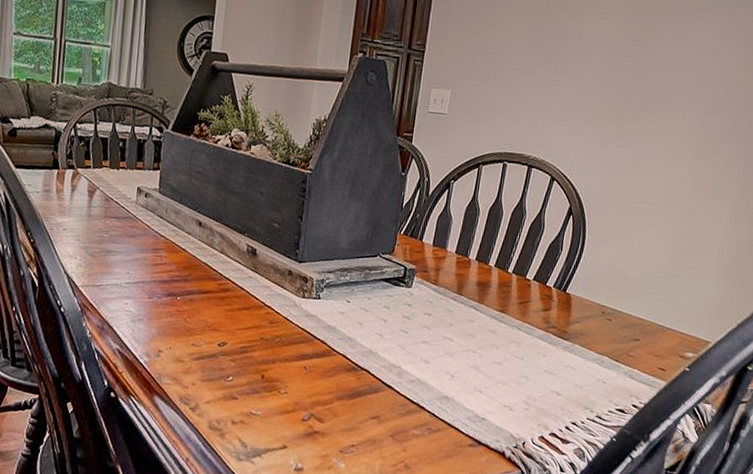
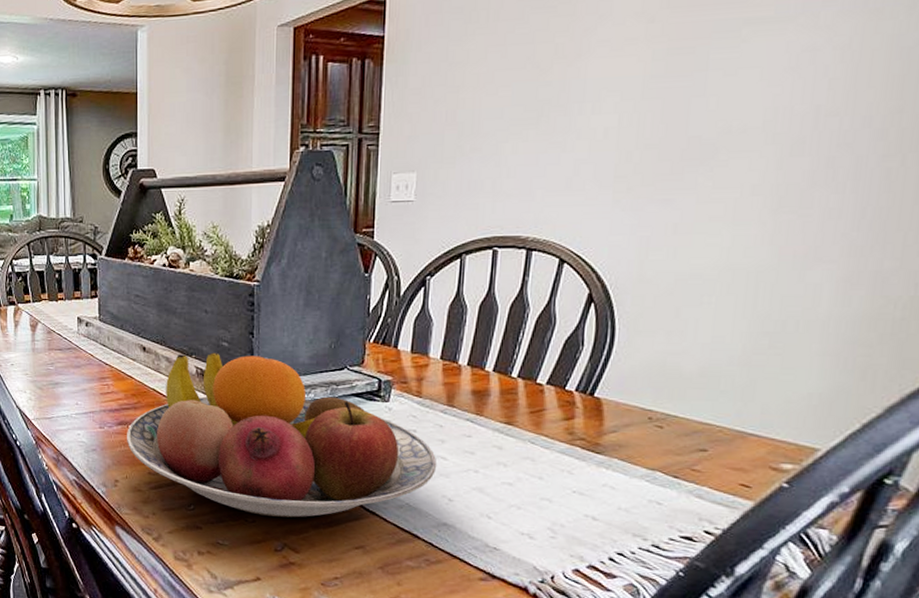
fruit bowl: none [174,231,445,390] -> present [127,352,437,518]

